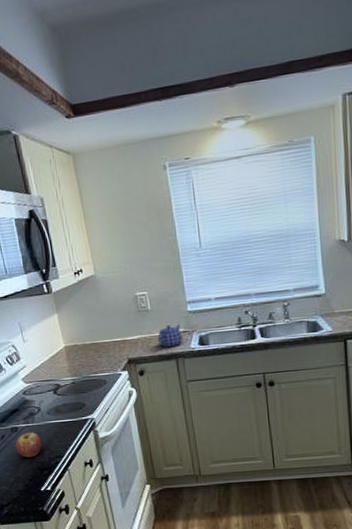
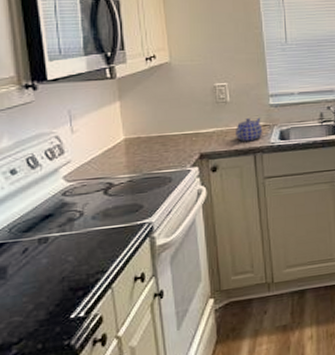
fruit: present [15,432,42,458] -> none [42,242,80,276]

